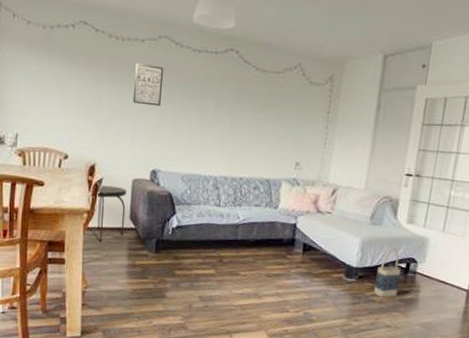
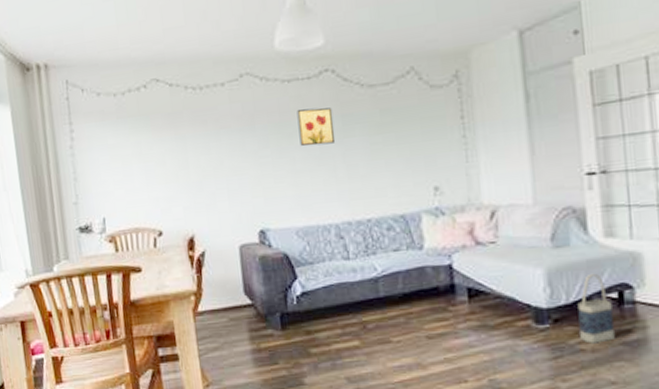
side table: present [97,185,127,242] -> none [201,257,241,327]
wall art: present [132,62,164,107] -> none [218,108,256,157]
wall art: none [199,78,230,111] -> present [297,107,336,146]

